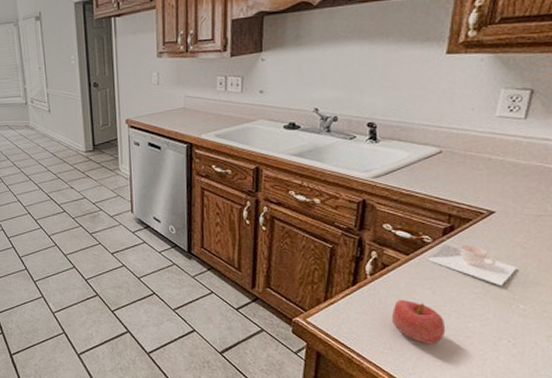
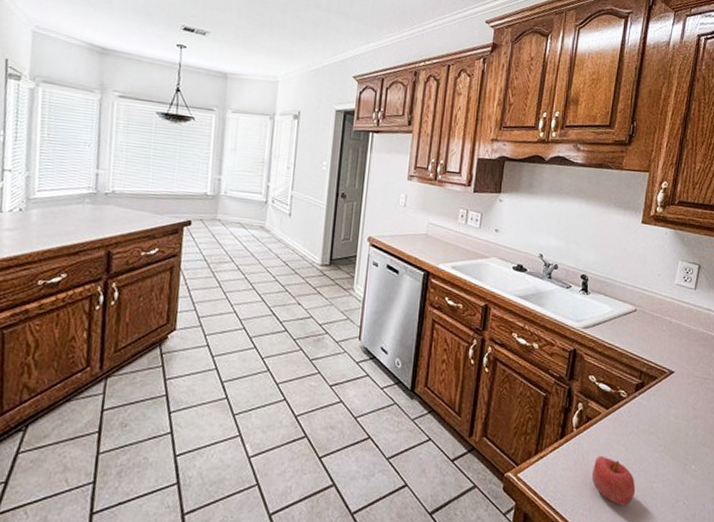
mug: present [427,245,517,286] -> none [623,402,690,446]

